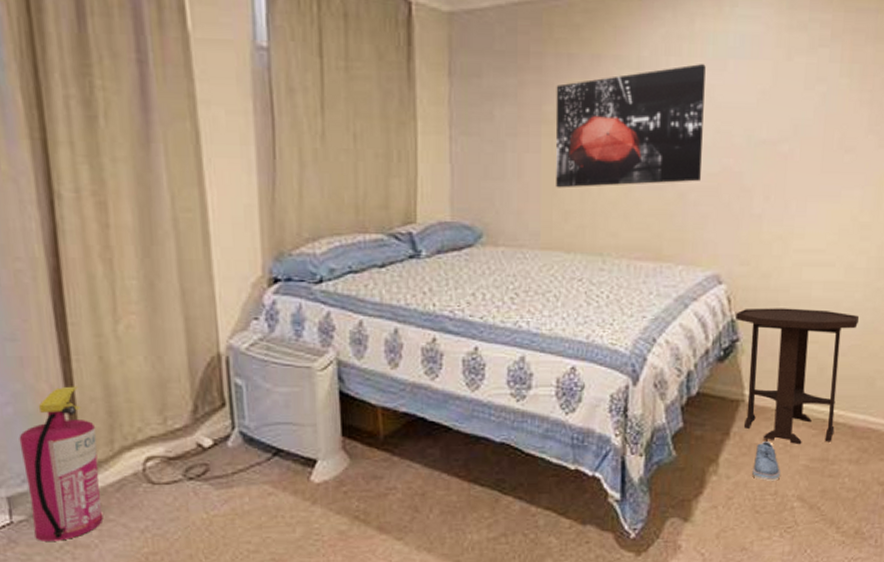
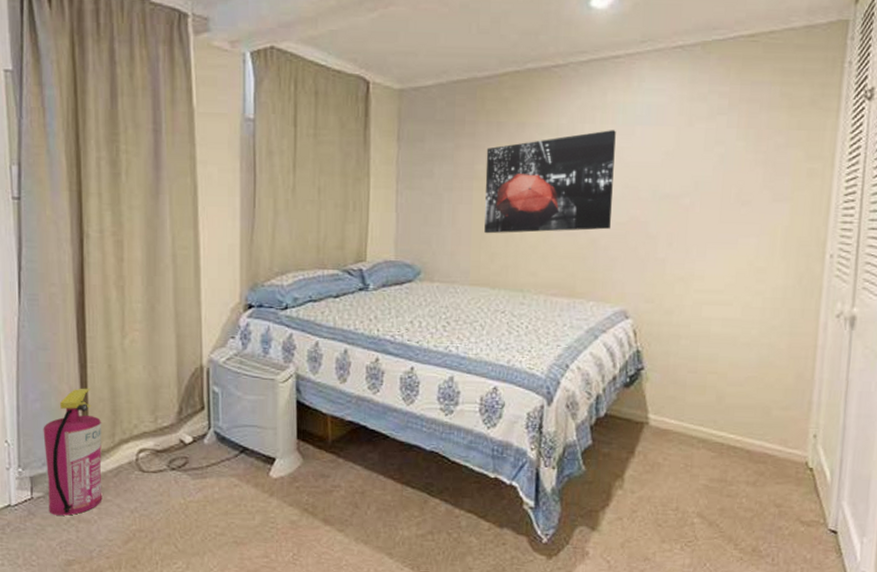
side table: present [736,308,860,445] -> none [641,340,756,466]
shoe: present [752,442,780,481] -> none [655,461,681,498]

